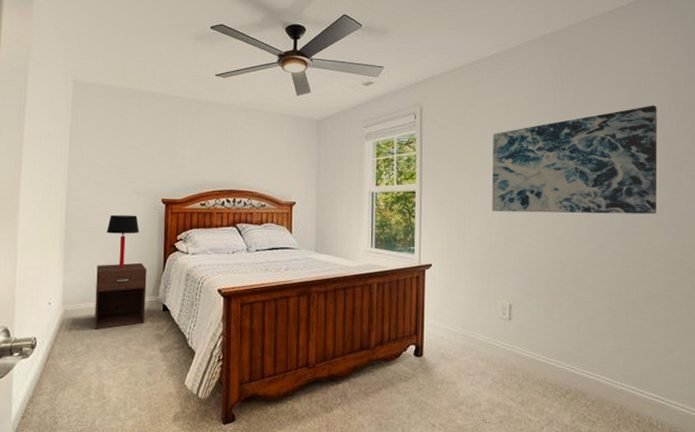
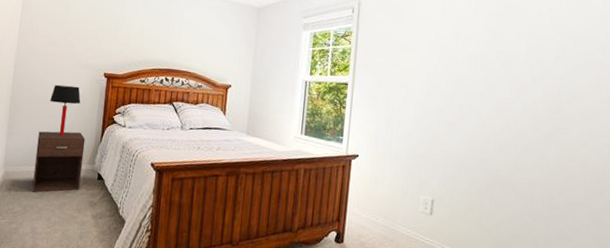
wall art: present [492,105,658,215] -> none [422,15,594,123]

